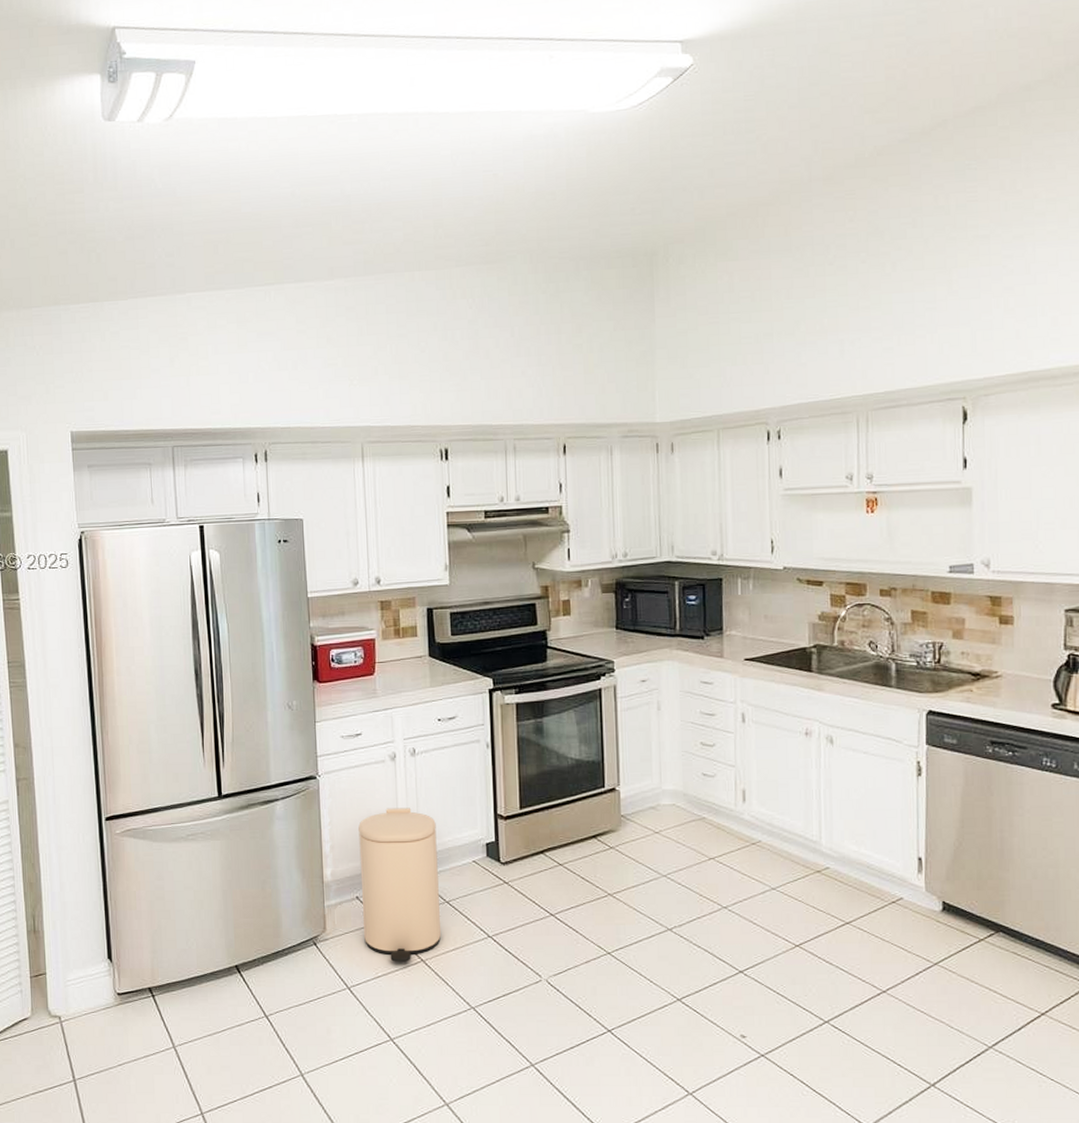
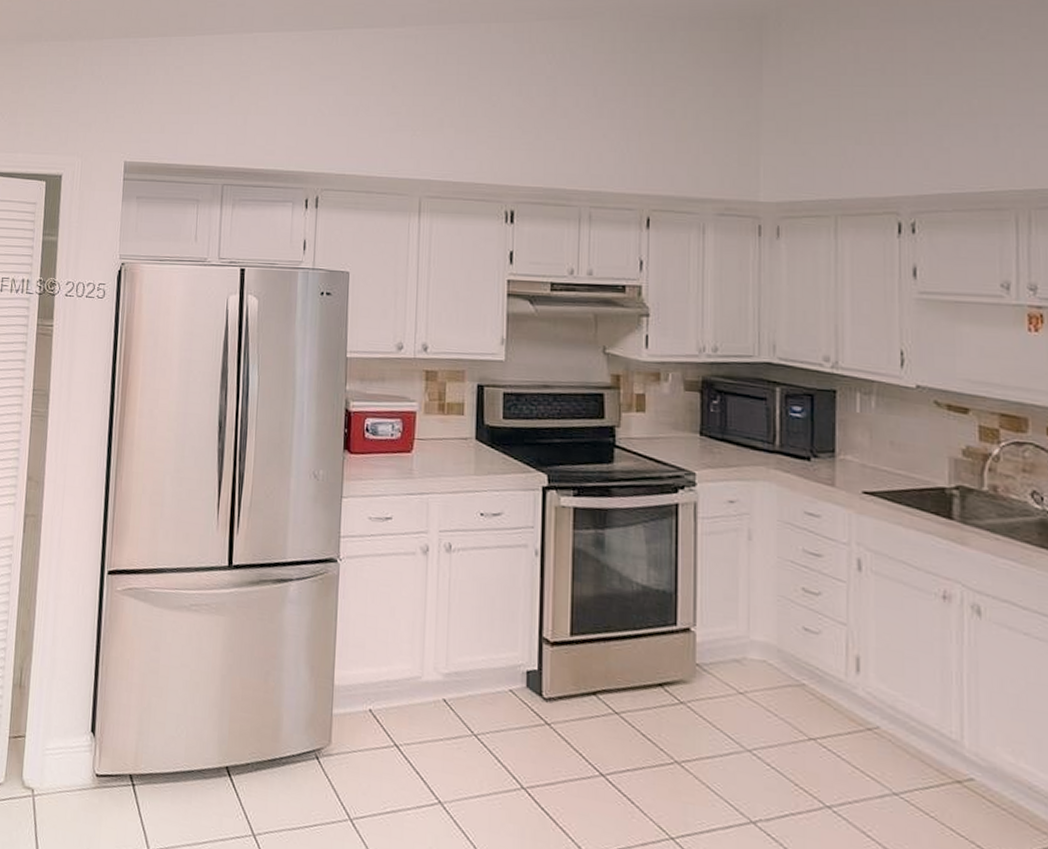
pedal bin: present [358,807,441,962] -> none [374,609,469,801]

